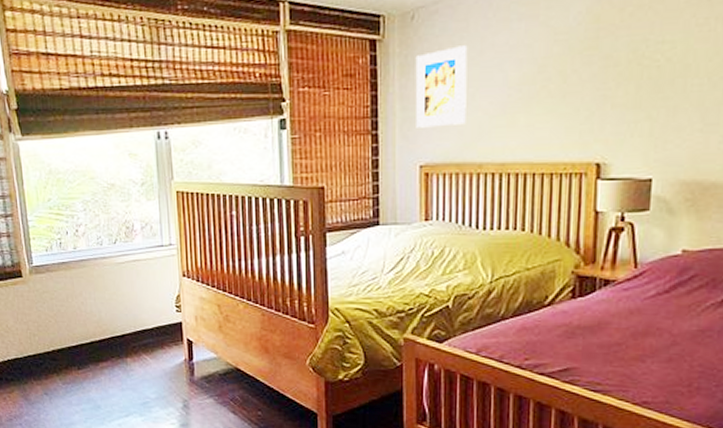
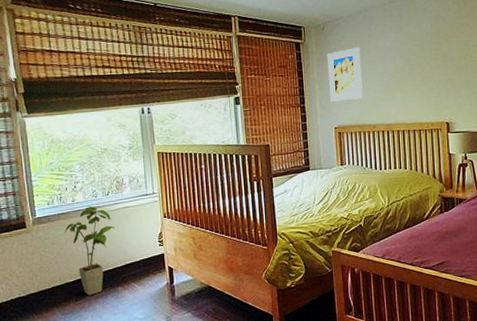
house plant: none [65,256,124,365] -> present [65,206,115,296]

